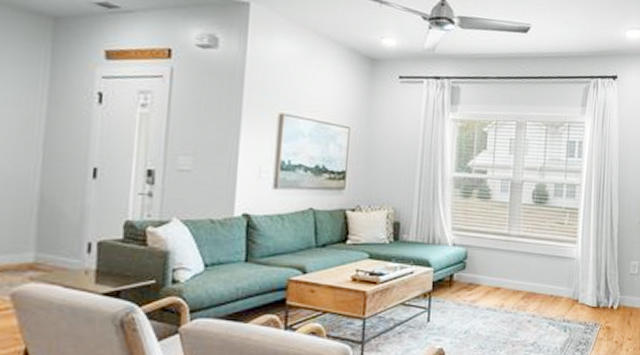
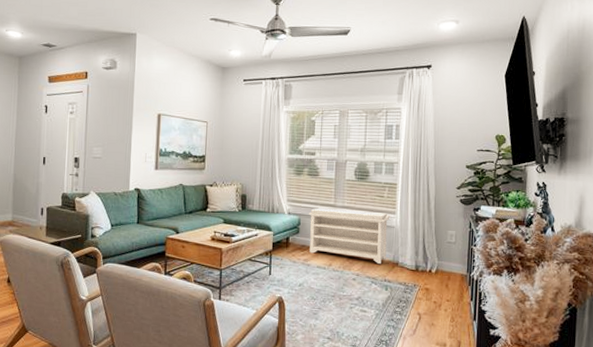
bench: none [477,237,571,303] -> present [308,207,390,265]

